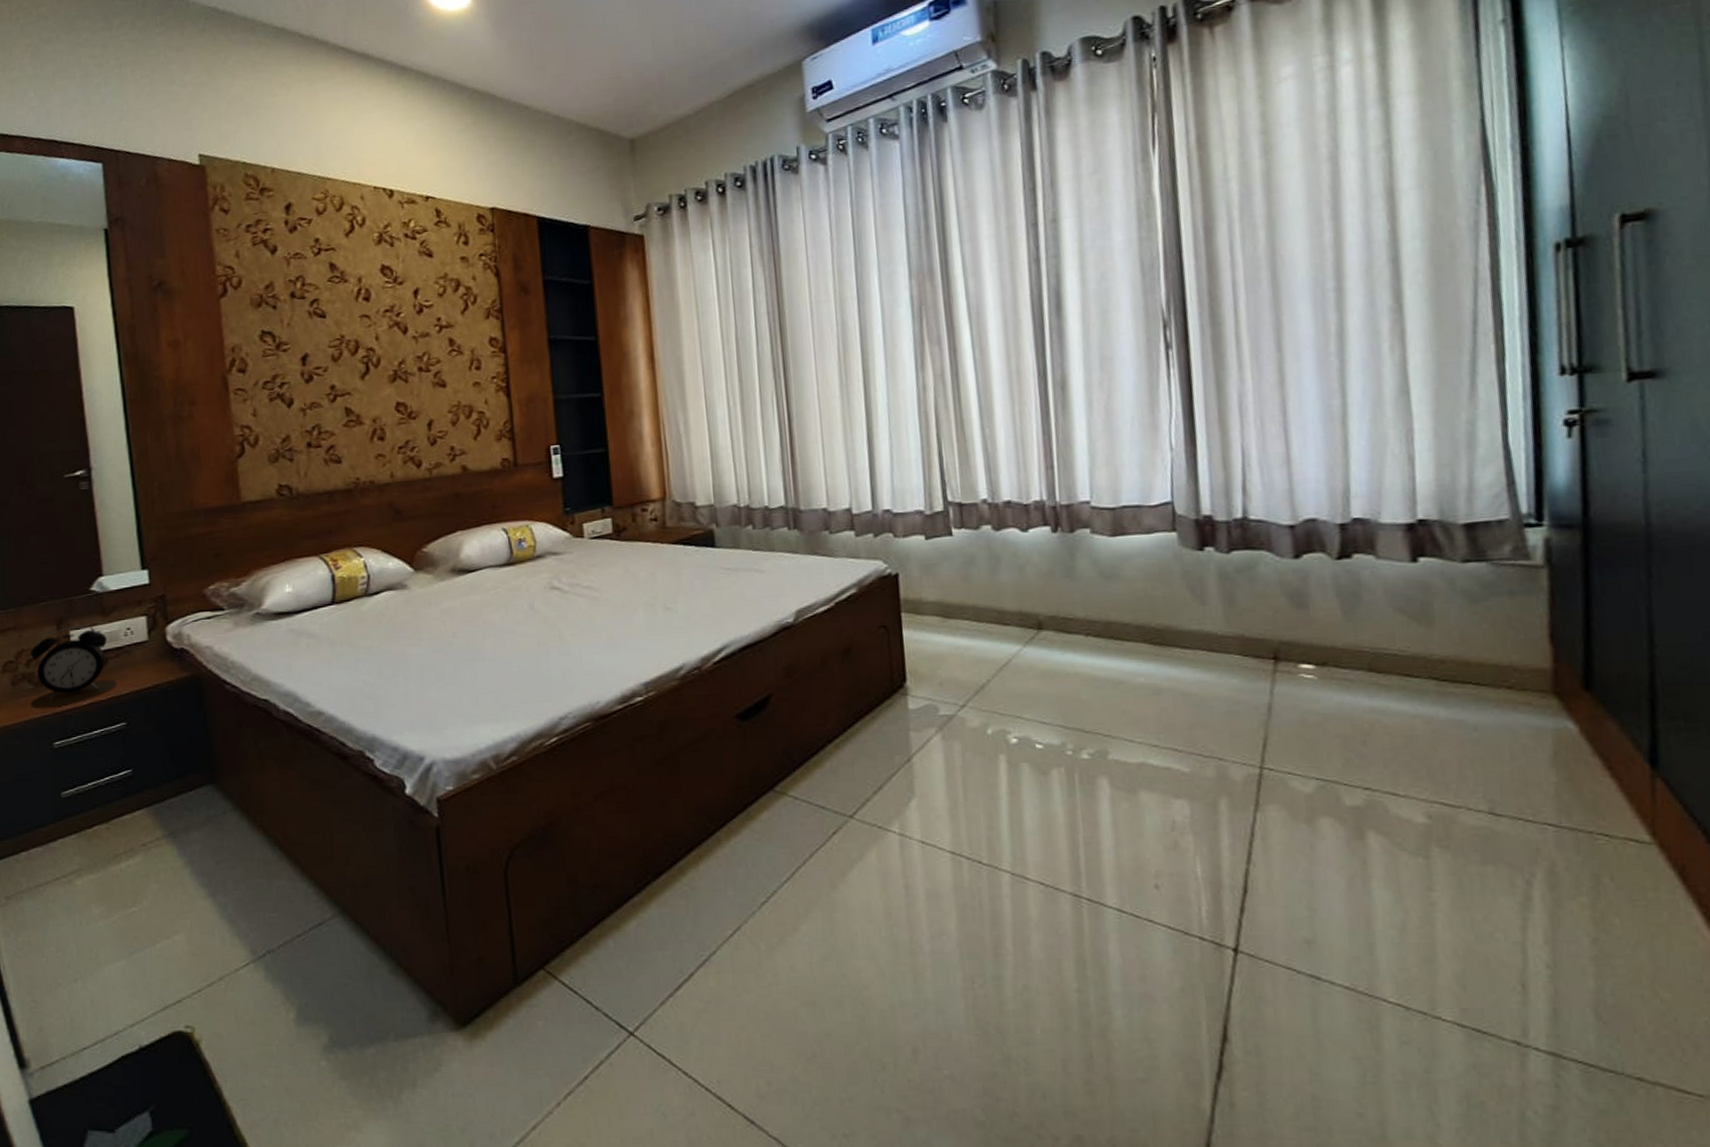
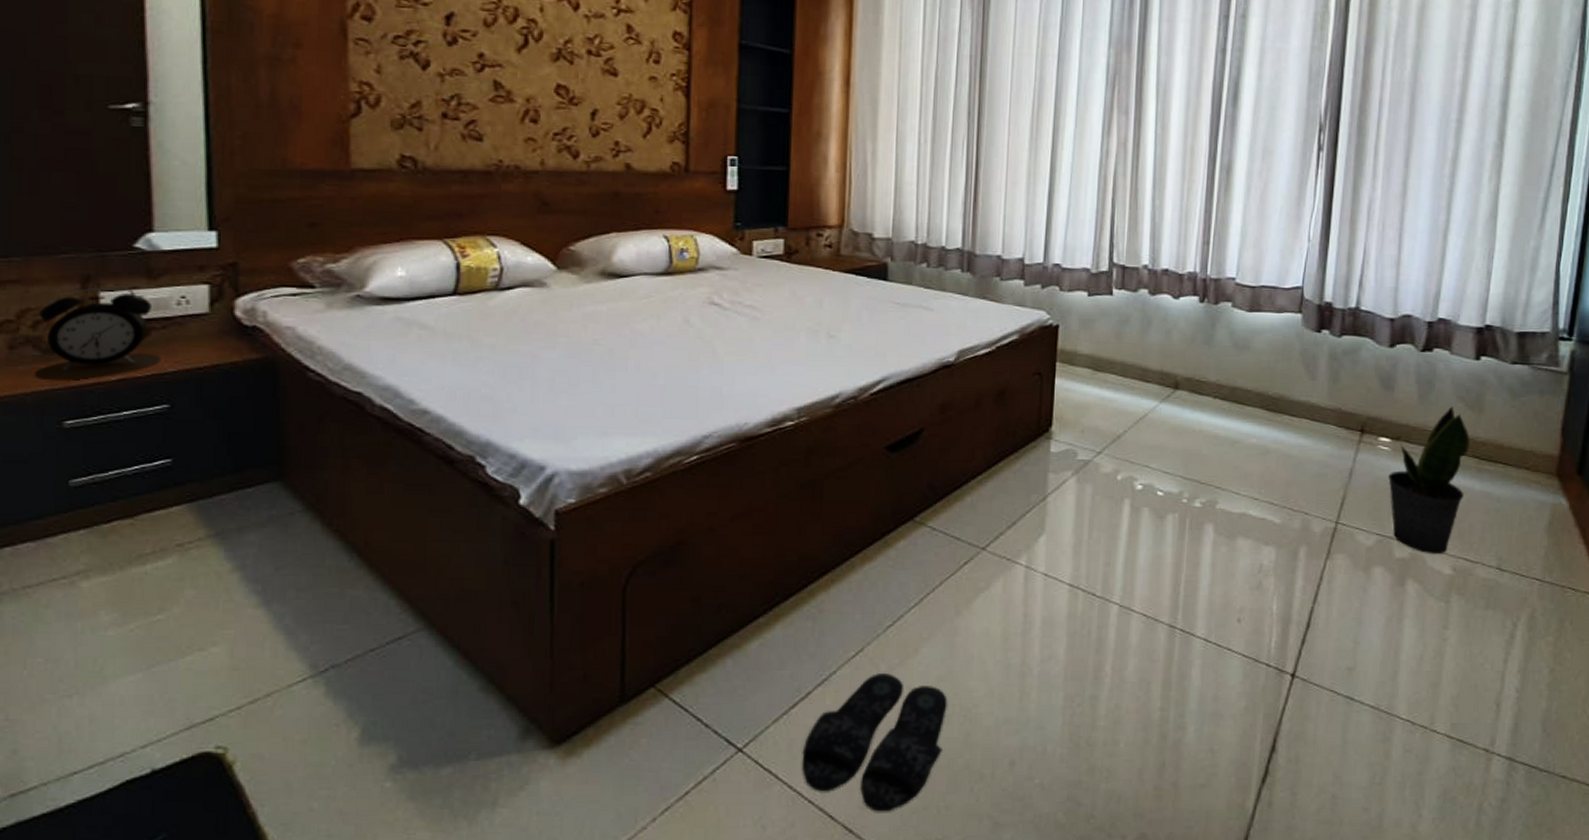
slippers: none [692,953,837,1102] -> present [801,673,947,812]
potted plant: none [1319,620,1426,800] -> present [1388,406,1471,554]

